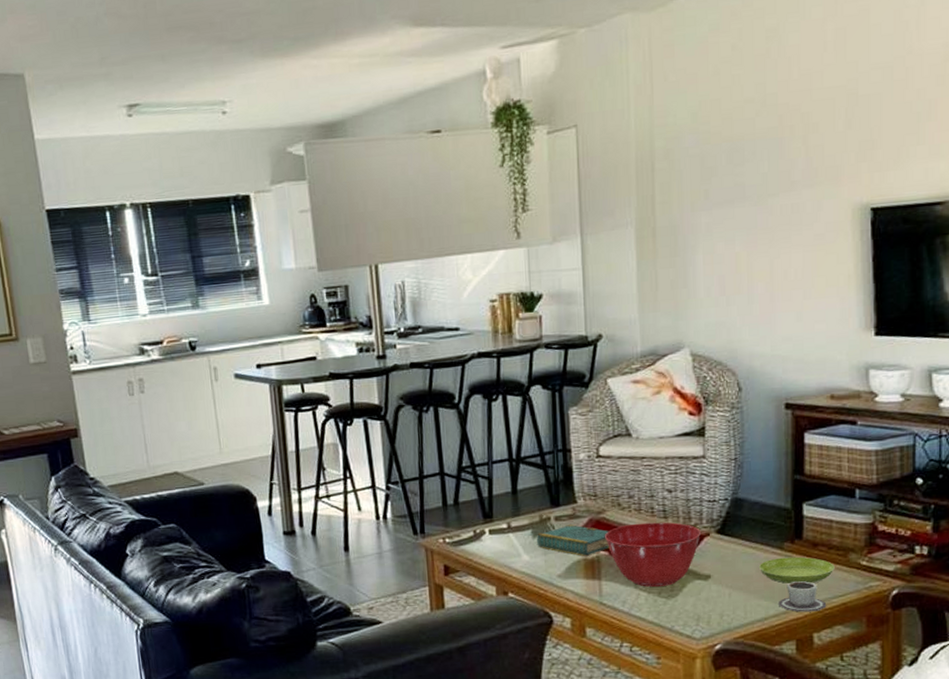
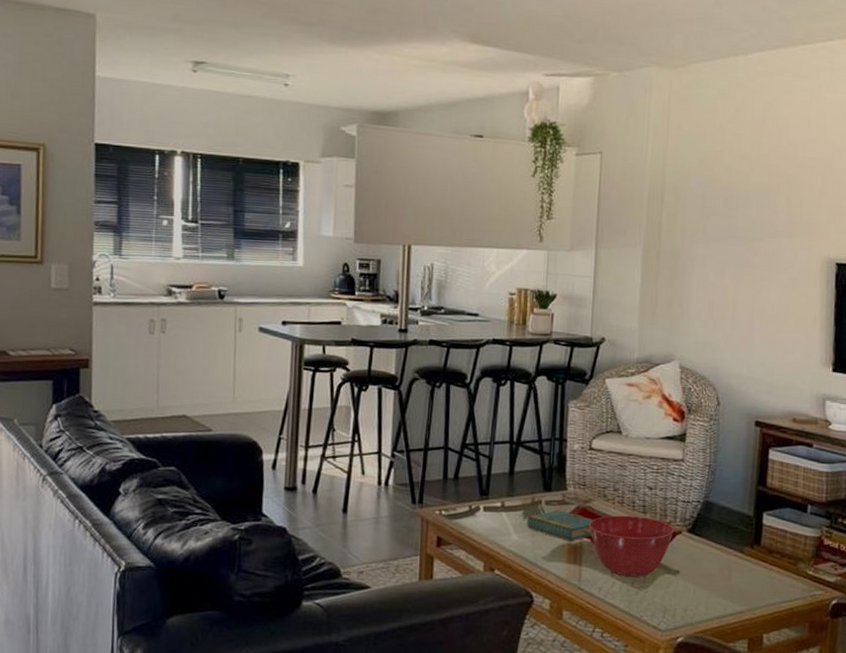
saucer: present [758,556,835,584] -> none [721,560,786,587]
cup: present [779,581,827,612] -> none [736,584,777,614]

